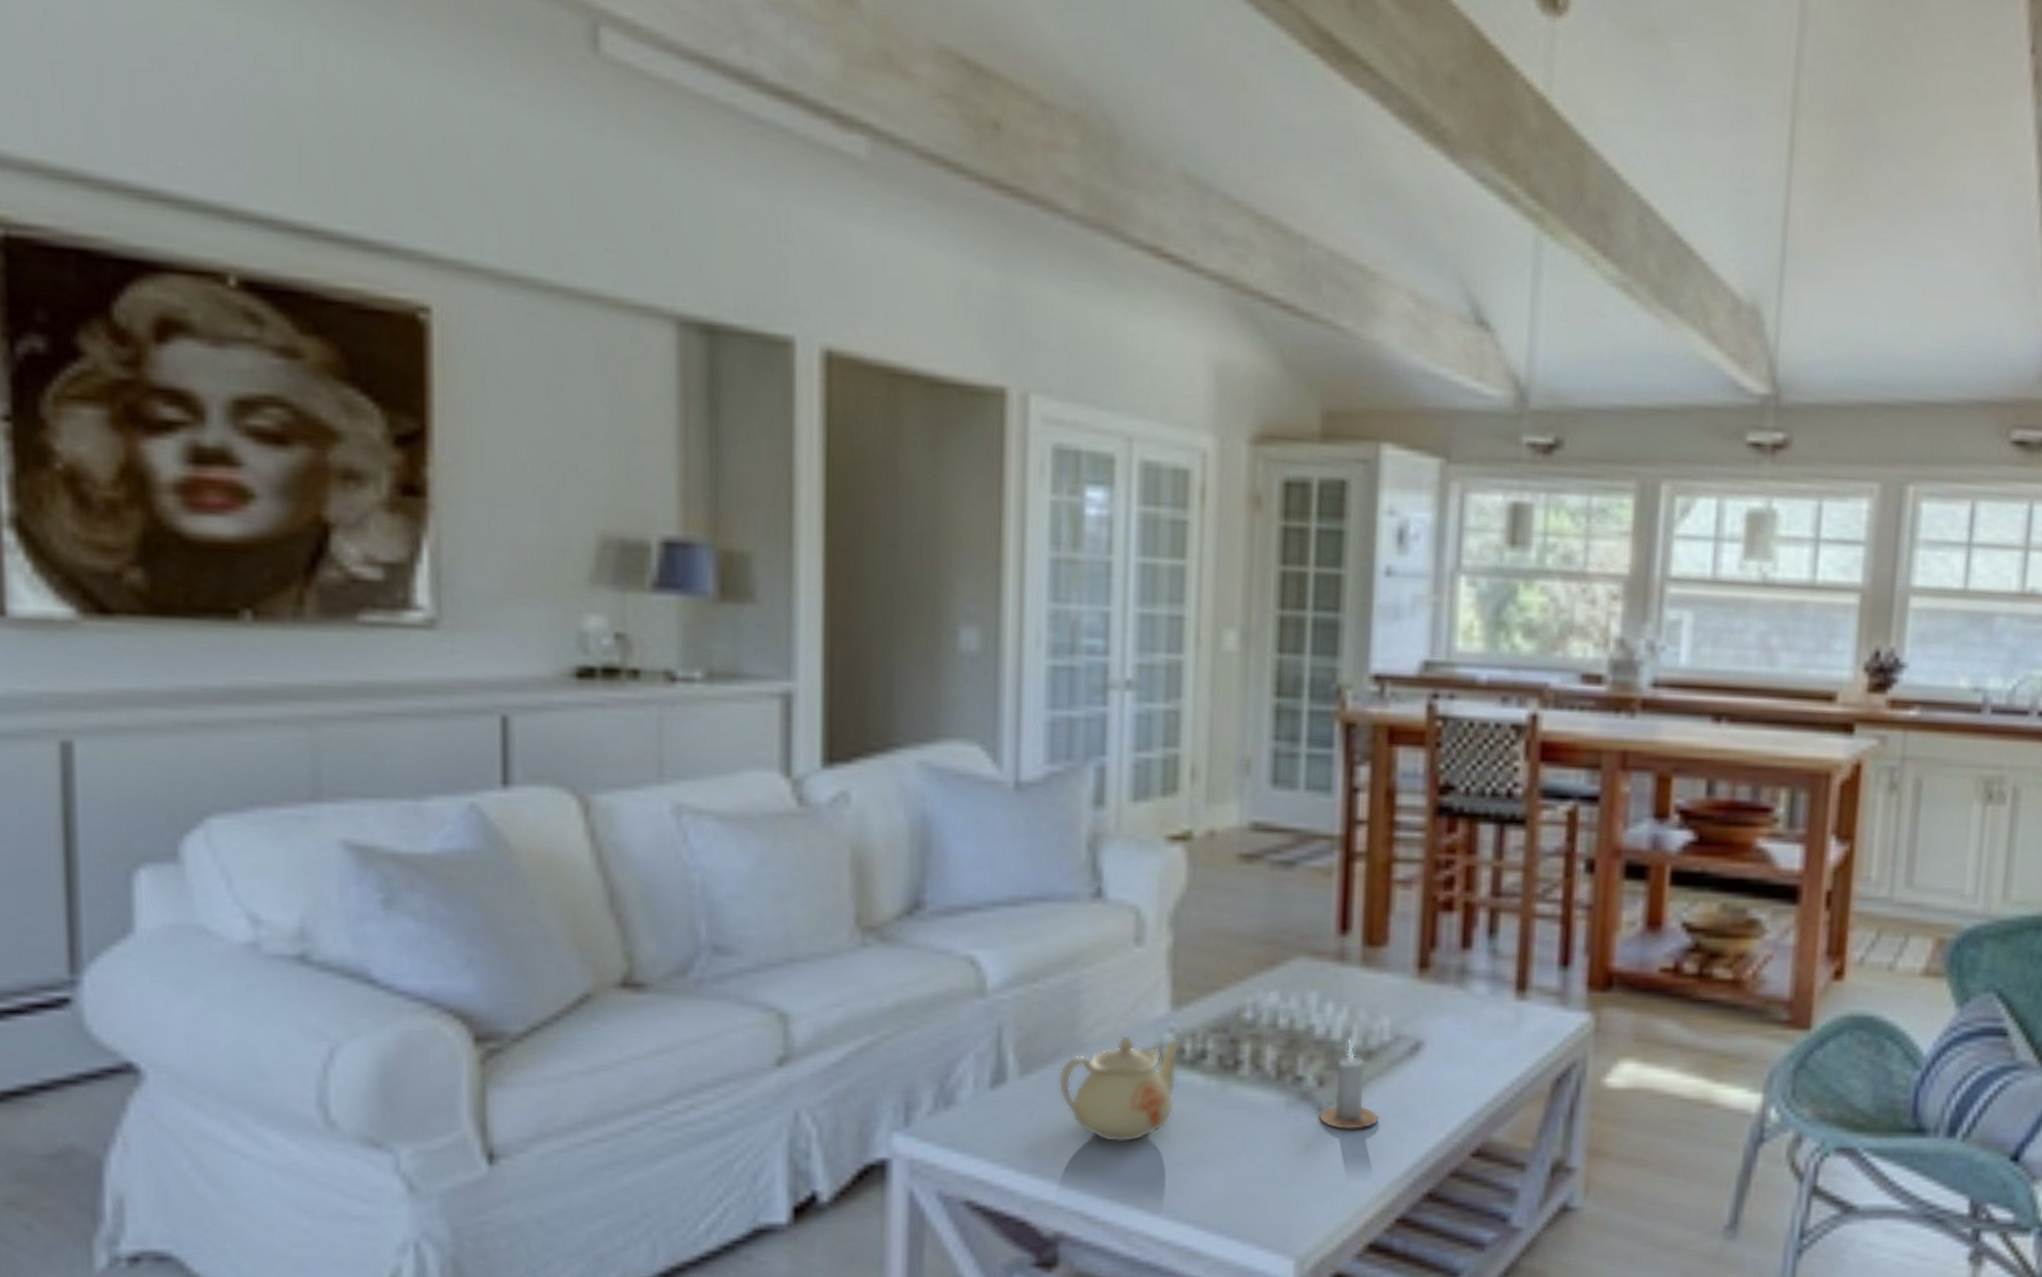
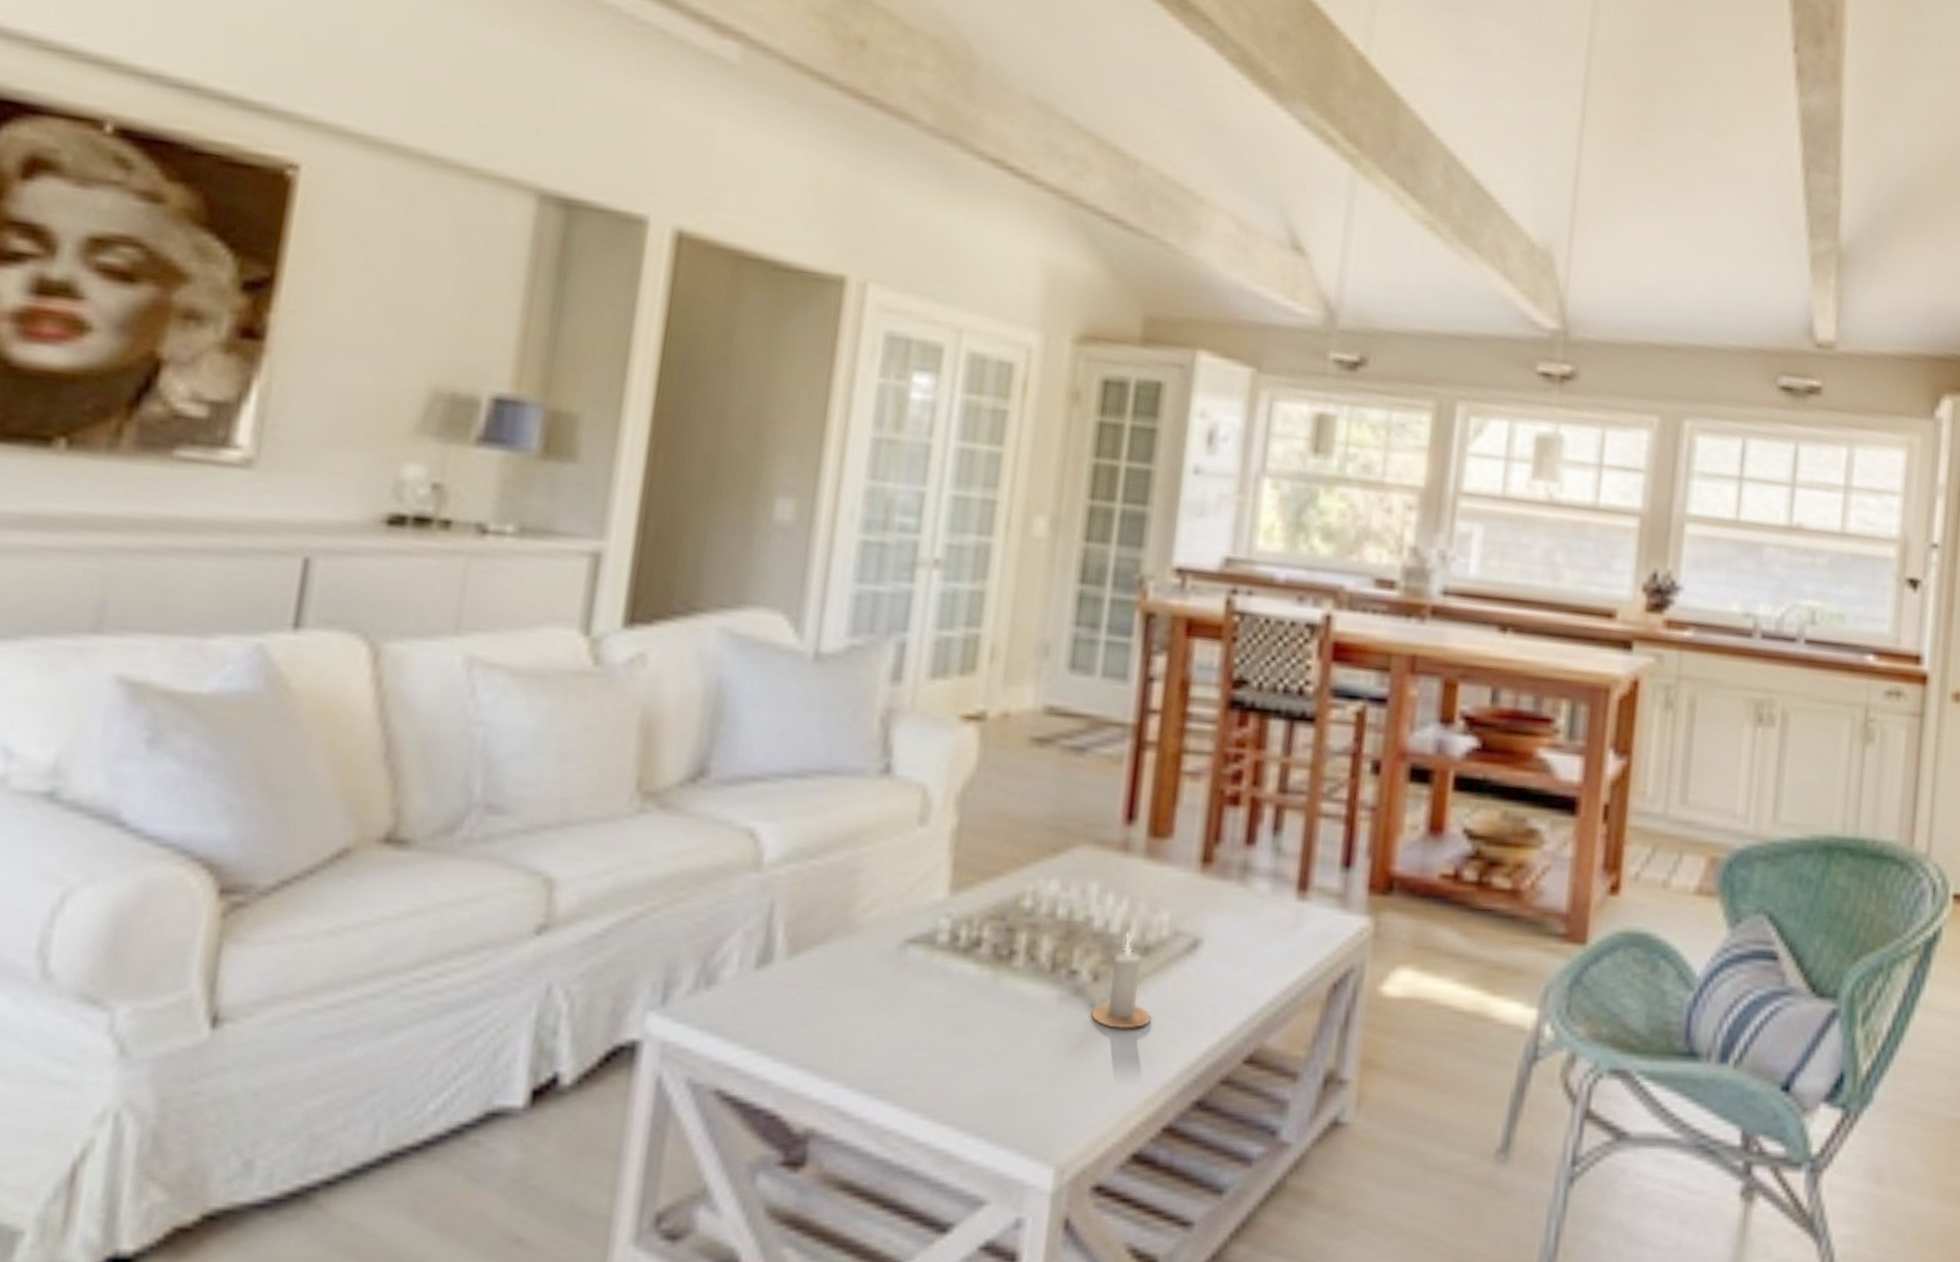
teapot: present [1057,1035,1183,1142] -> none [825,918,958,1033]

